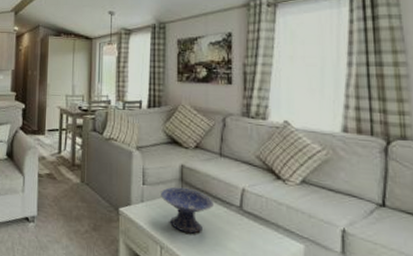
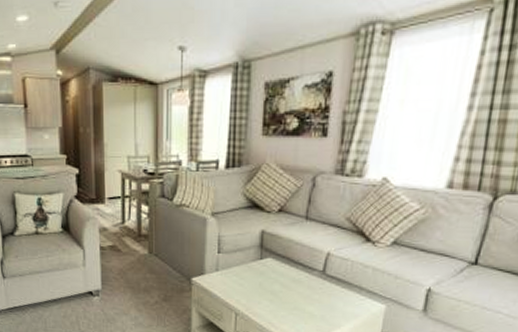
decorative bowl: present [161,187,214,234] -> none [238,254,295,300]

